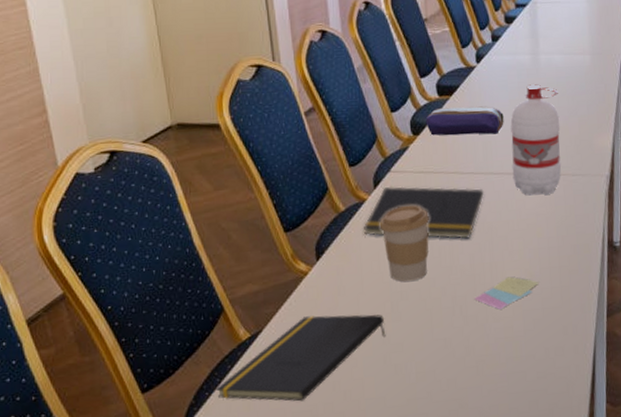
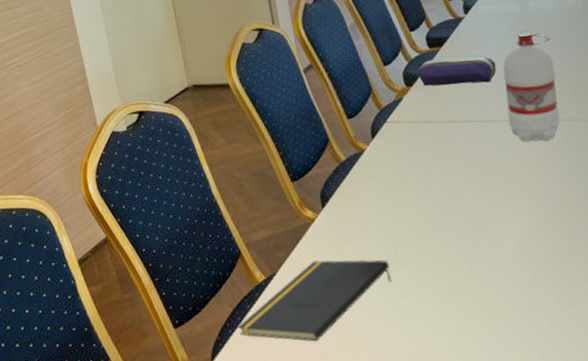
notepad: present [363,186,484,239] -> none [363,136,481,186]
coffee cup: present [379,204,430,282] -> none [379,153,429,229]
sticky notes: present [474,277,539,310] -> none [478,224,544,257]

